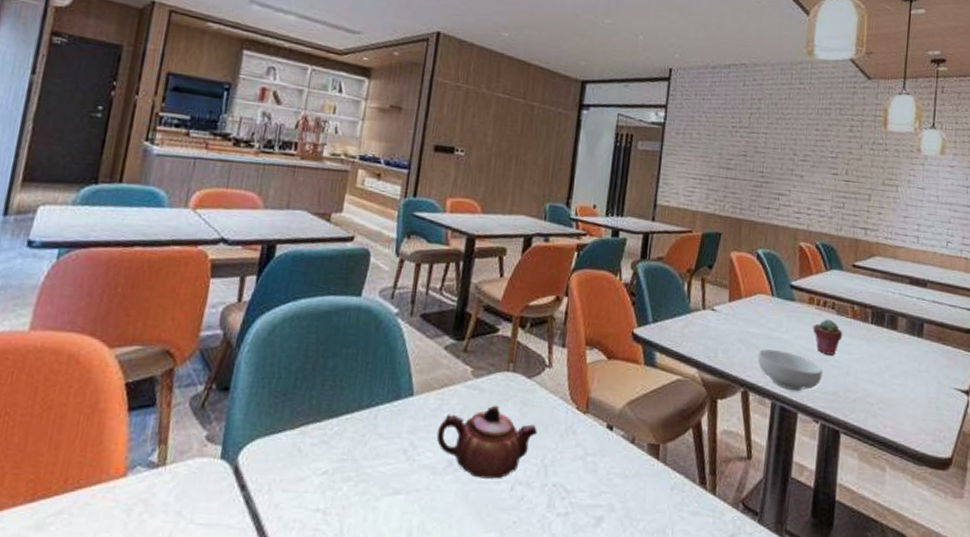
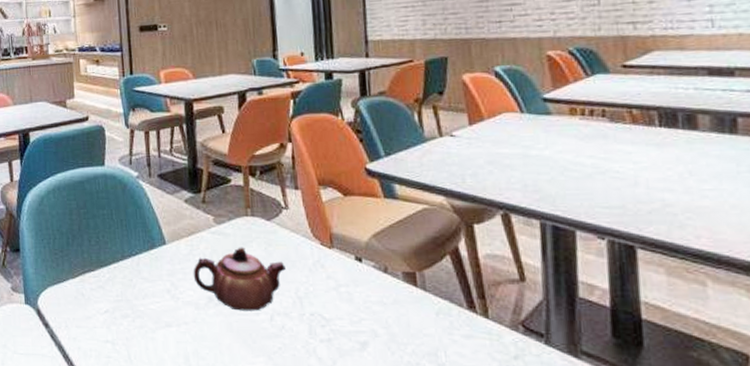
cereal bowl: present [757,349,823,391] -> none [514,168,602,207]
potted succulent: present [813,319,843,355] -> none [580,128,622,167]

